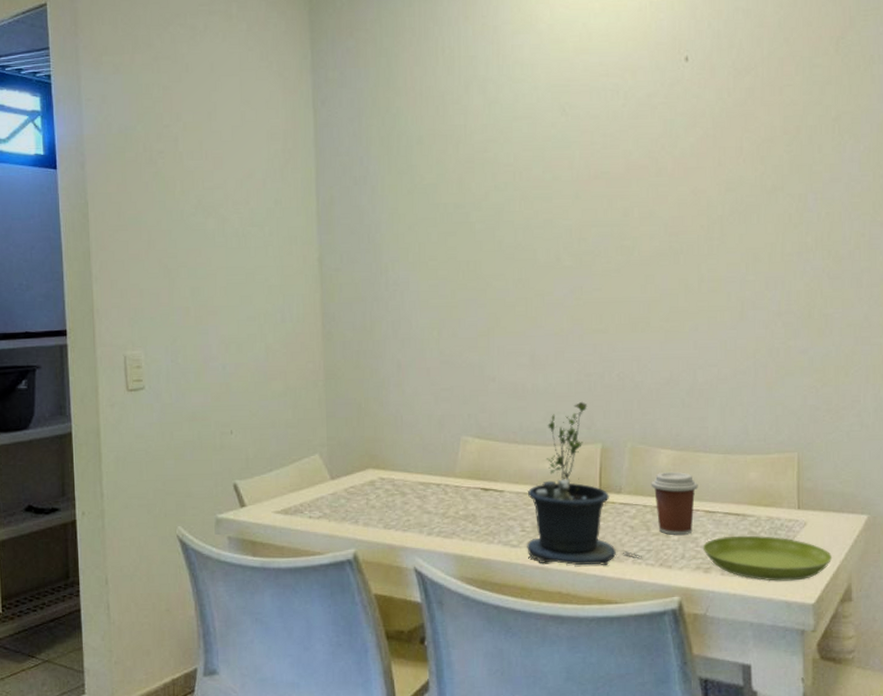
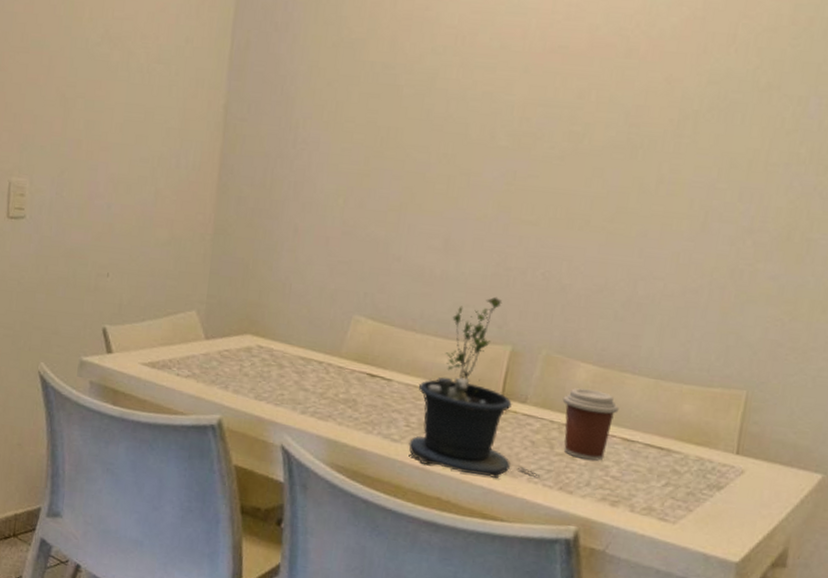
saucer: present [702,535,833,582] -> none [612,470,771,534]

